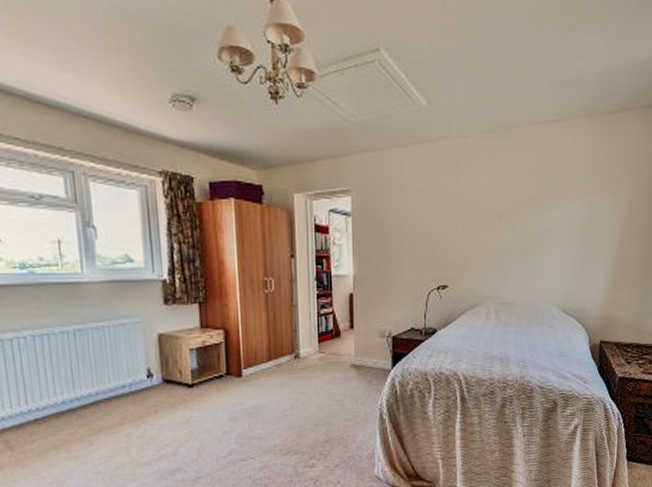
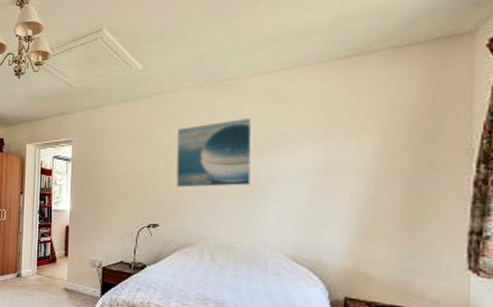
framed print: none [463,170,533,245] -> present [176,117,252,188]

